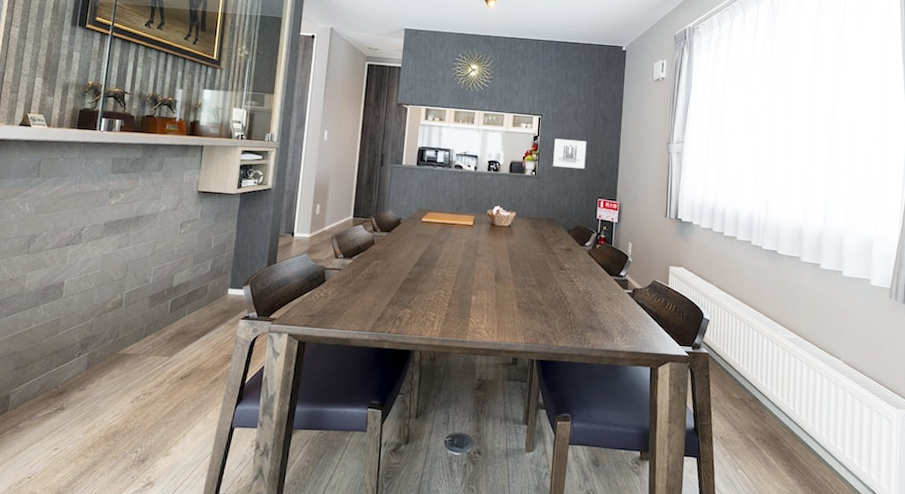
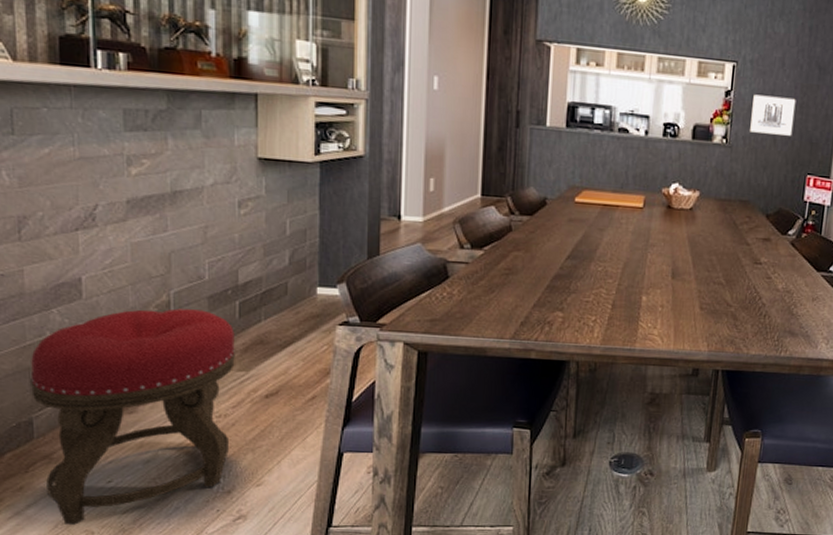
stool: none [9,305,165,487] -> present [29,308,235,525]

